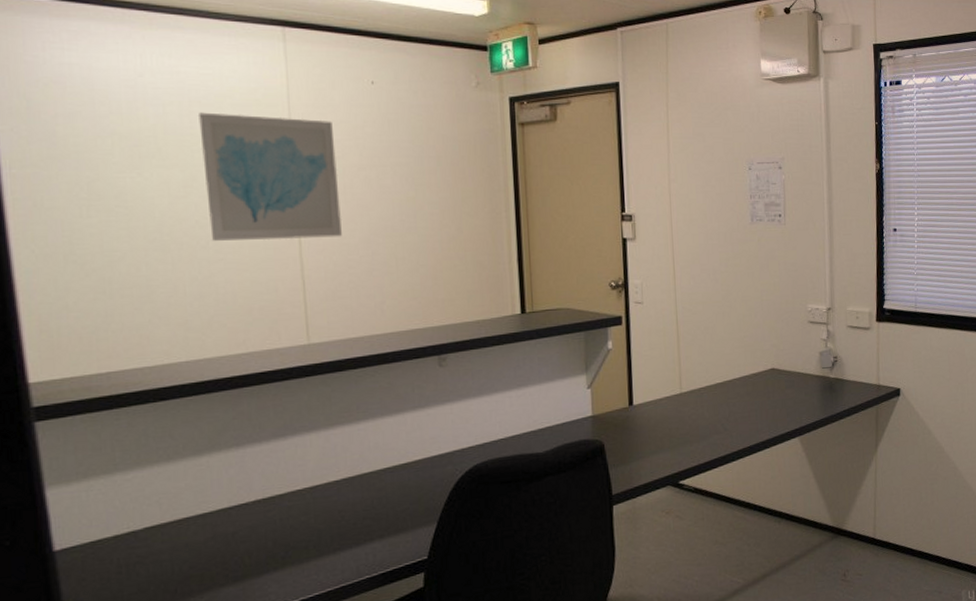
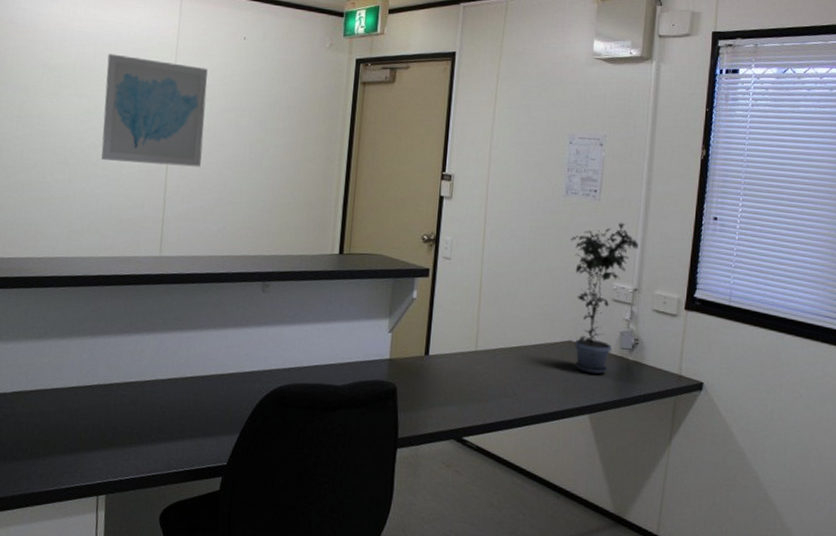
potted plant: none [762,245,827,398] -> present [571,223,638,375]

